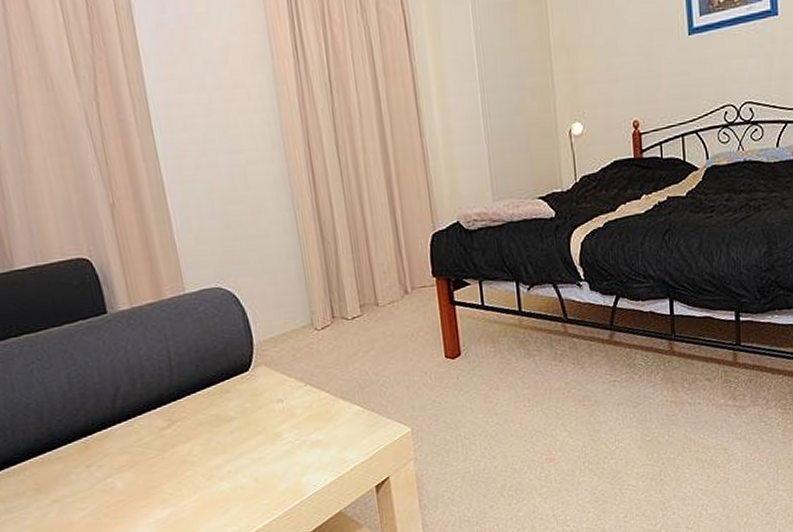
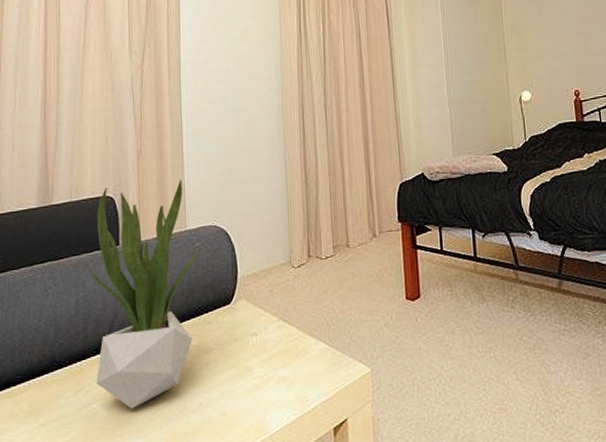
potted plant: none [72,236,211,481] -> present [87,179,201,410]

